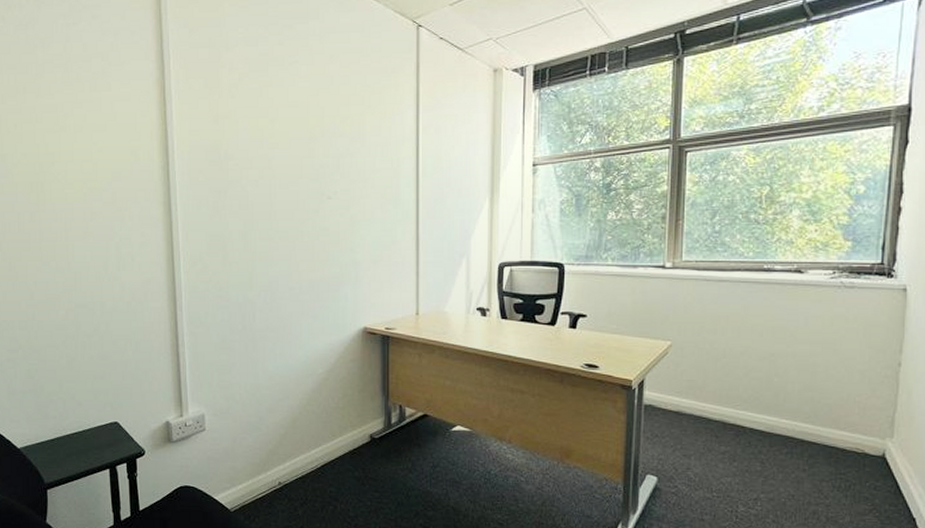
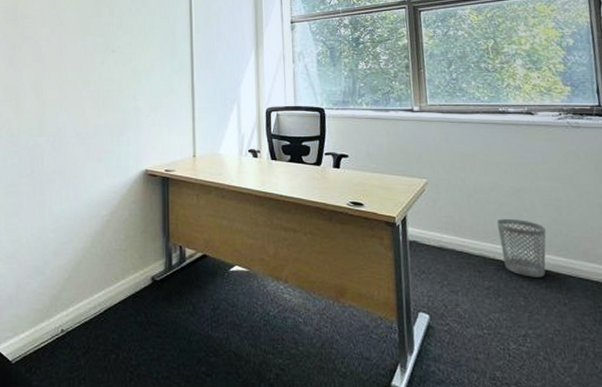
wastebasket: none [742,383,796,444] -> present [496,218,546,277]

